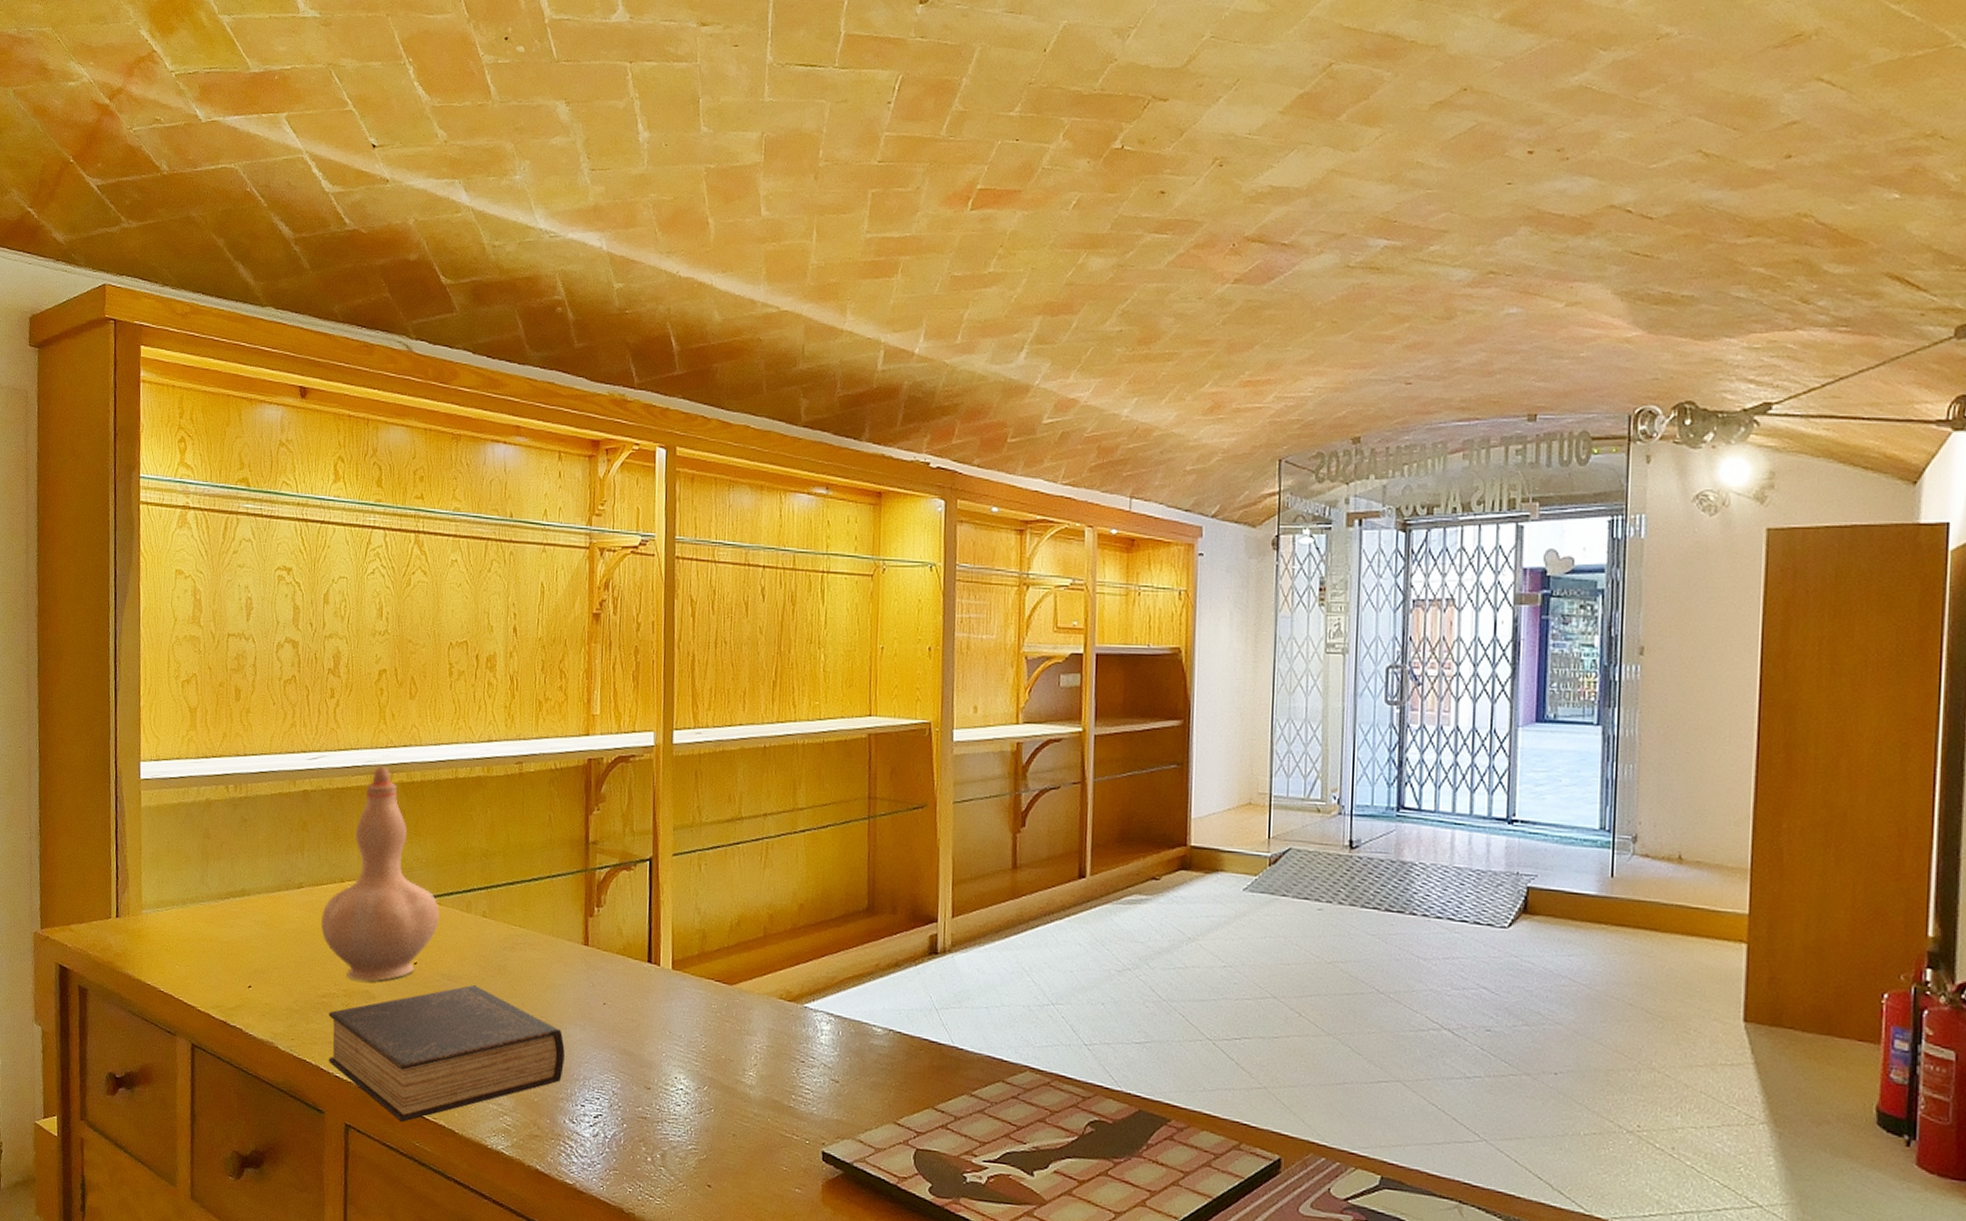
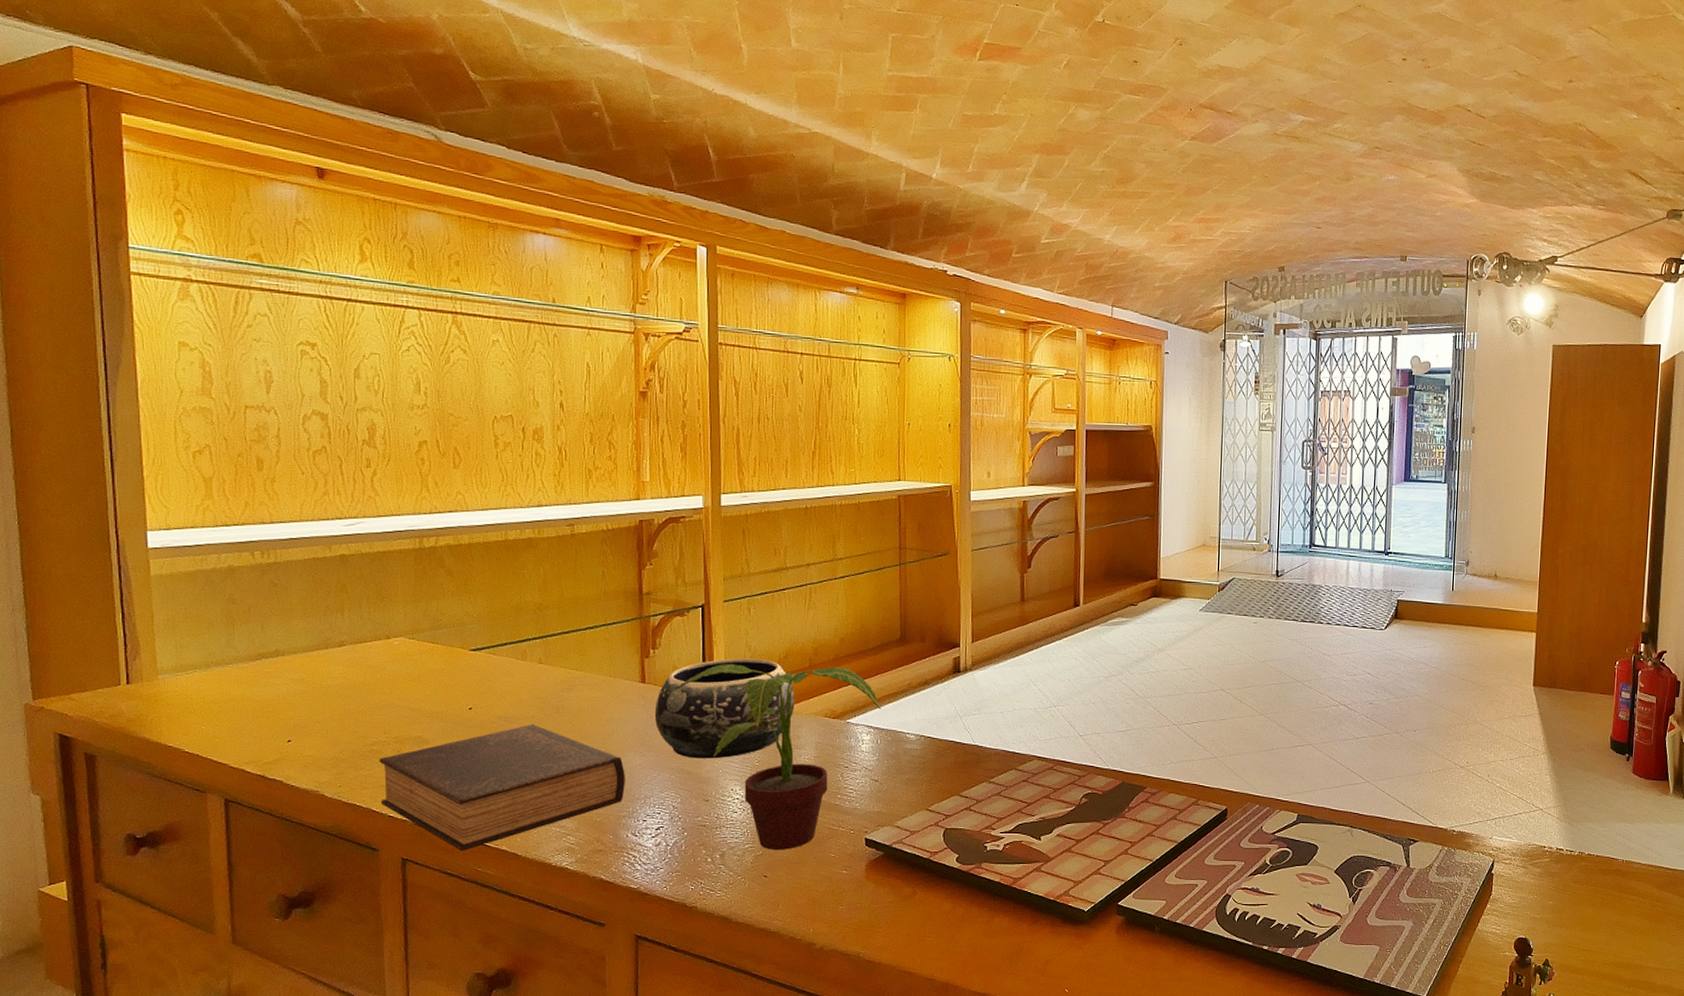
vase: present [321,766,440,982] -> none [367,530,495,728]
decorative bowl: none [596,922,747,1040] -> present [654,658,795,759]
potted plant: none [610,928,844,1156] -> present [667,664,882,851]

